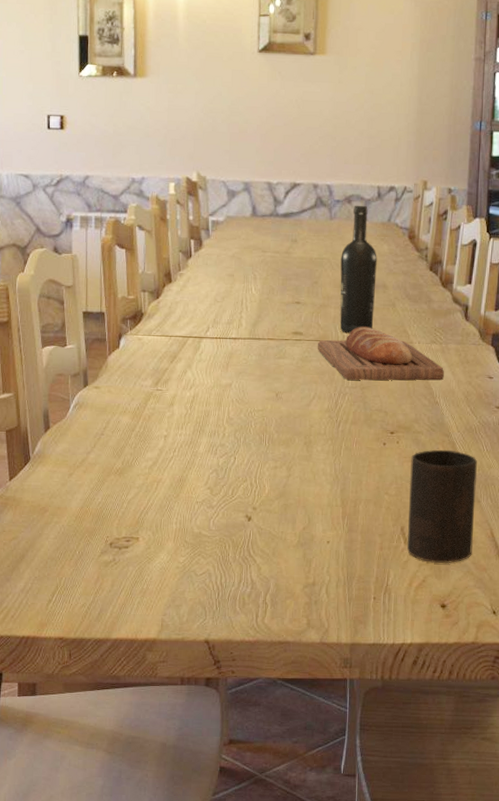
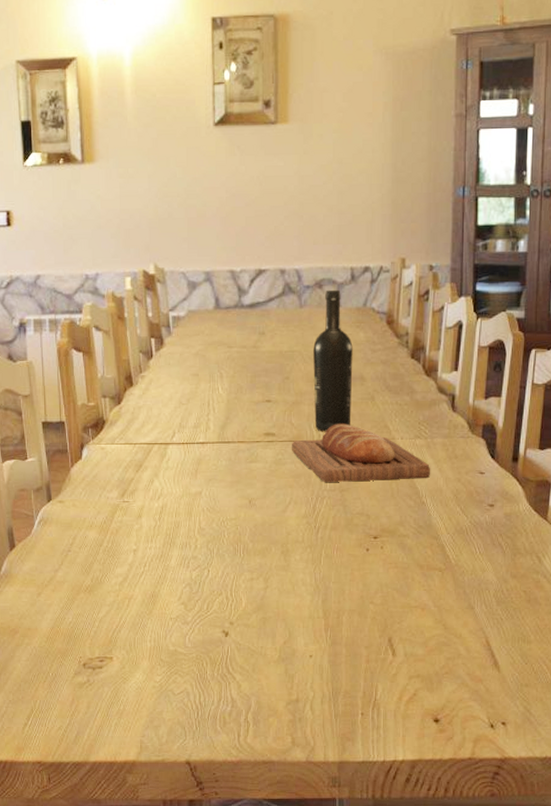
cup: present [407,449,478,563] -> none [395,553,470,675]

